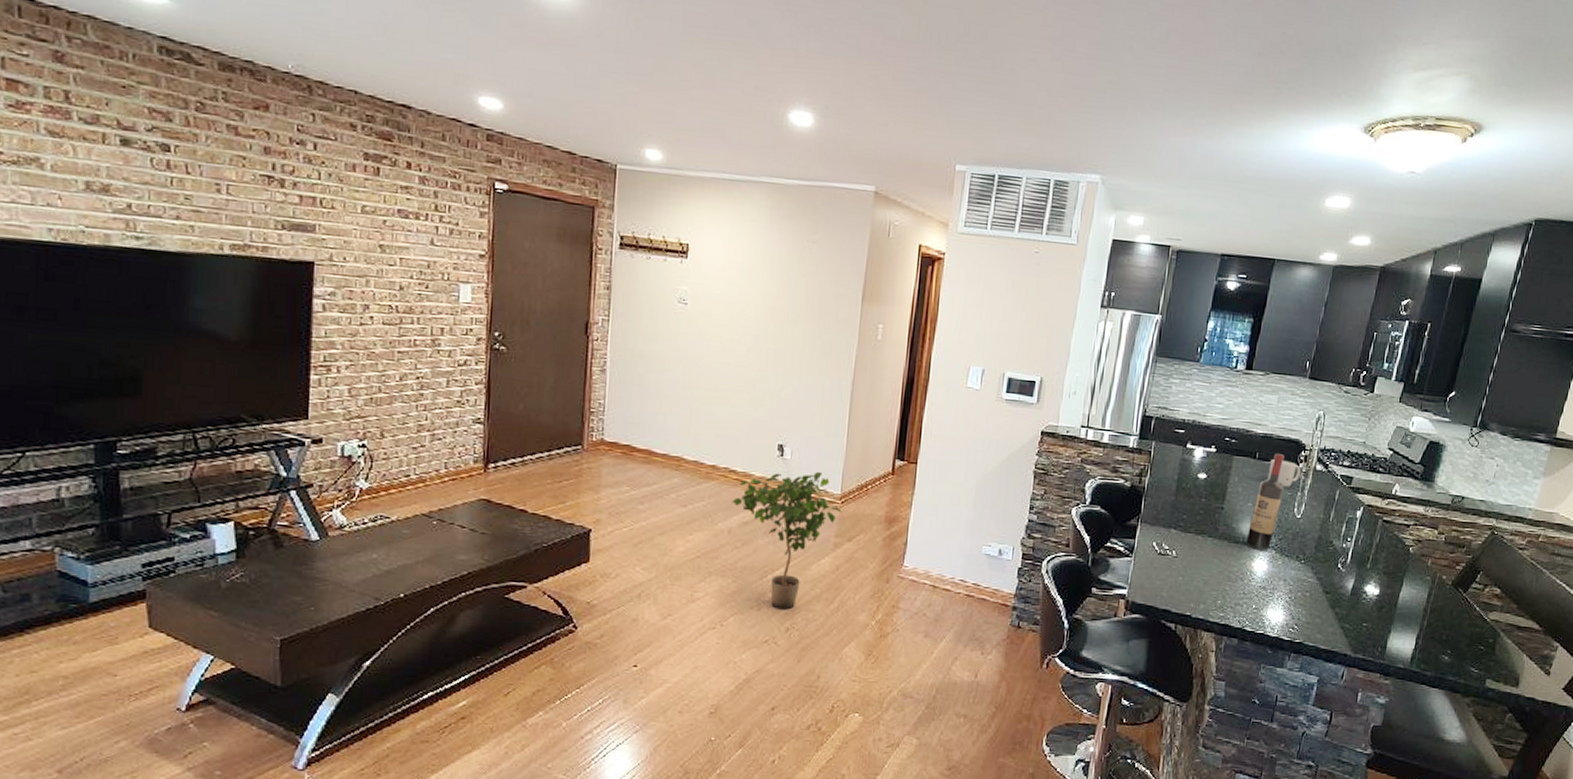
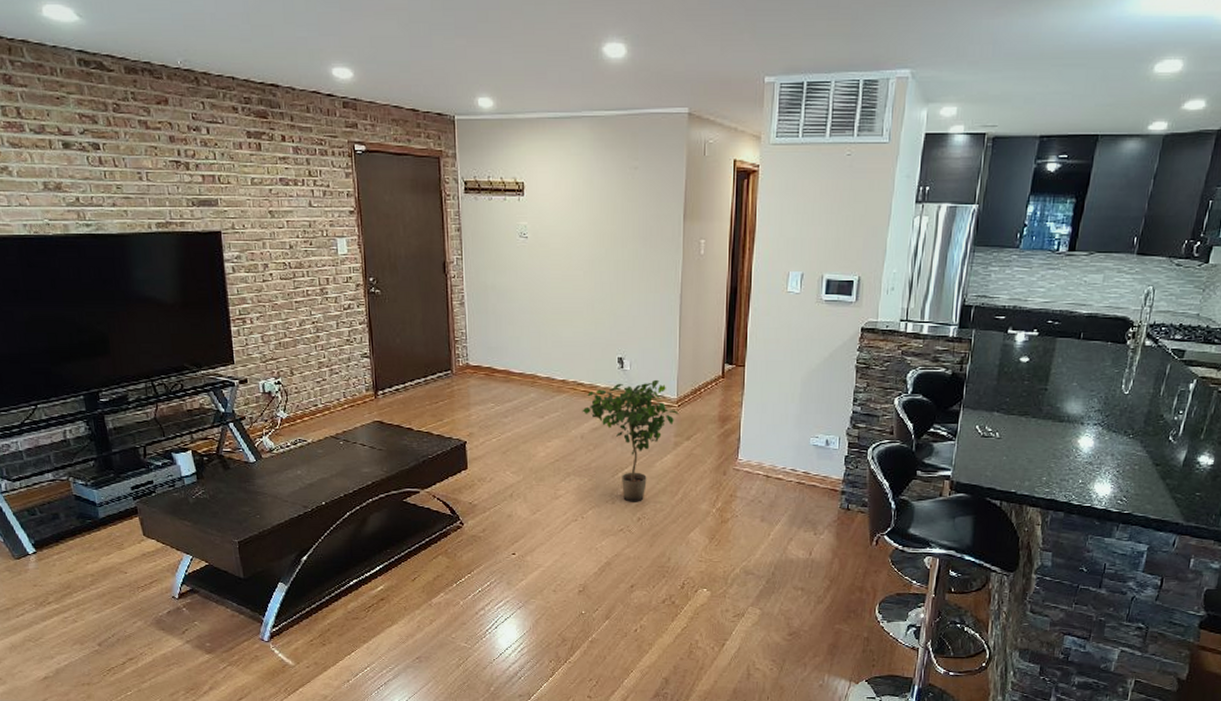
wine bottle: present [1245,453,1285,551] -> none [1071,331,1112,428]
mug: present [1267,459,1301,487] -> none [1093,338,1128,365]

